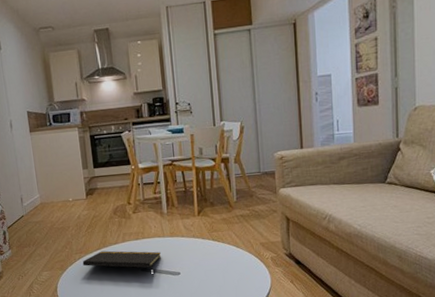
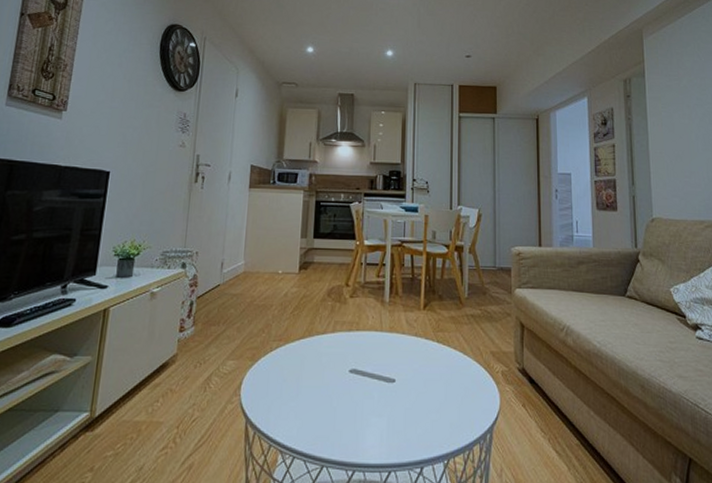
notepad: present [82,251,161,277] -> none [279,341,375,382]

